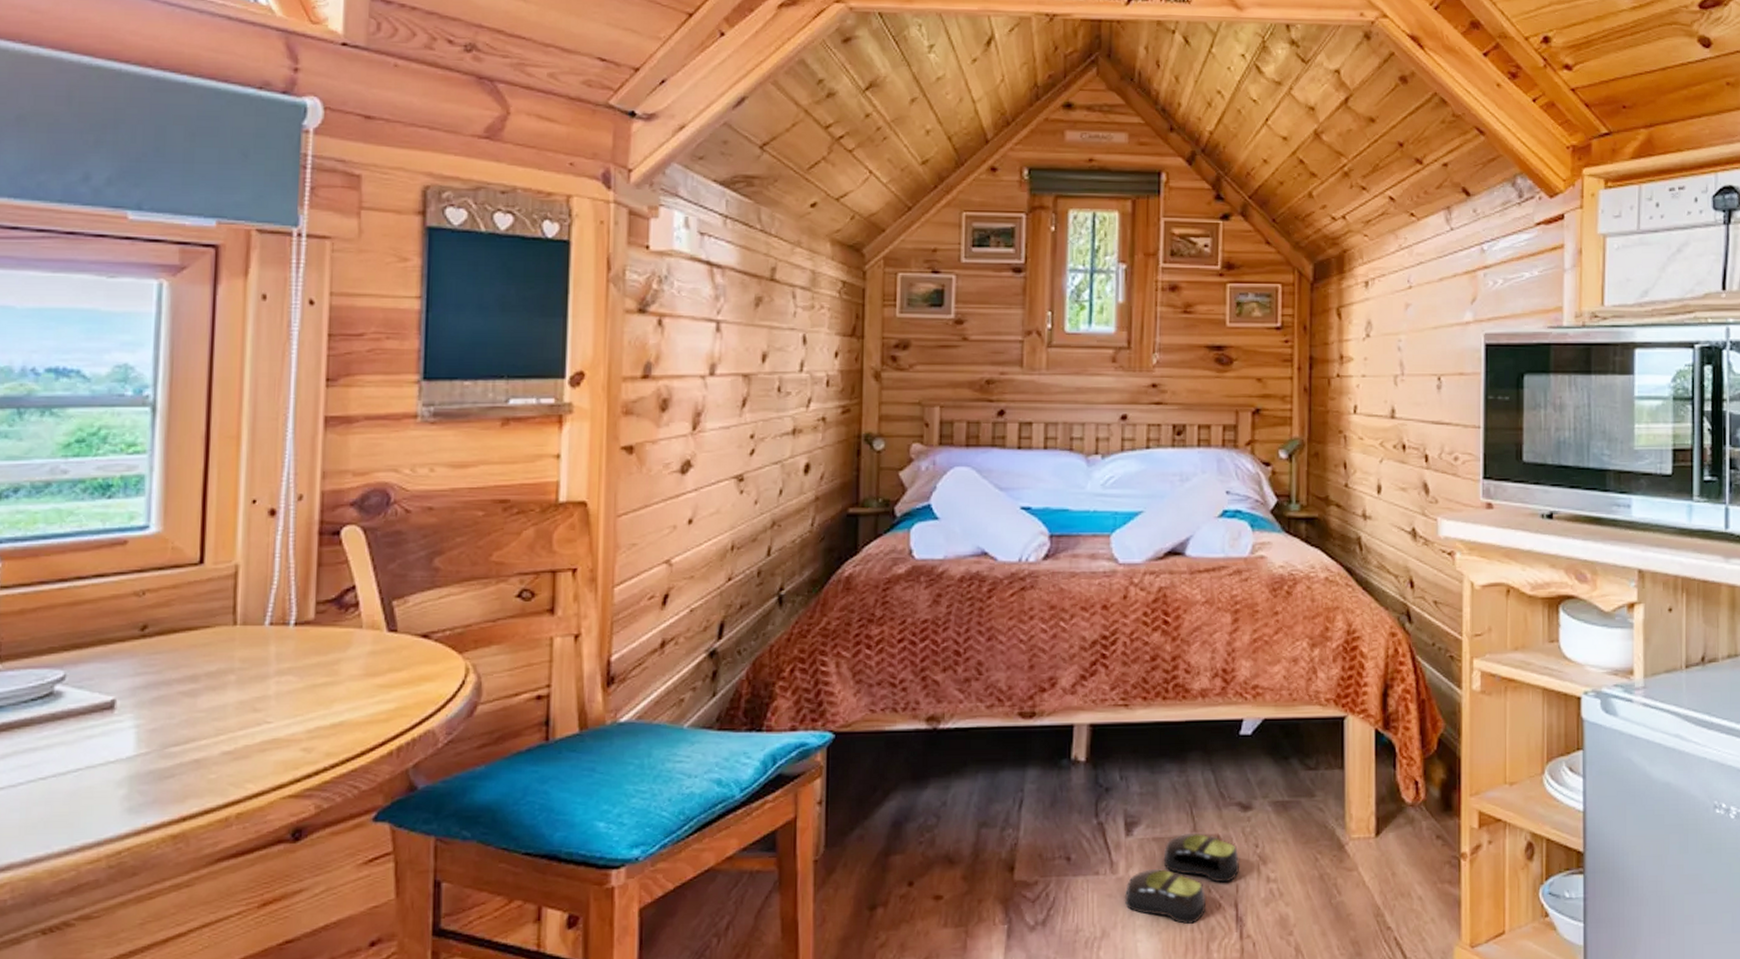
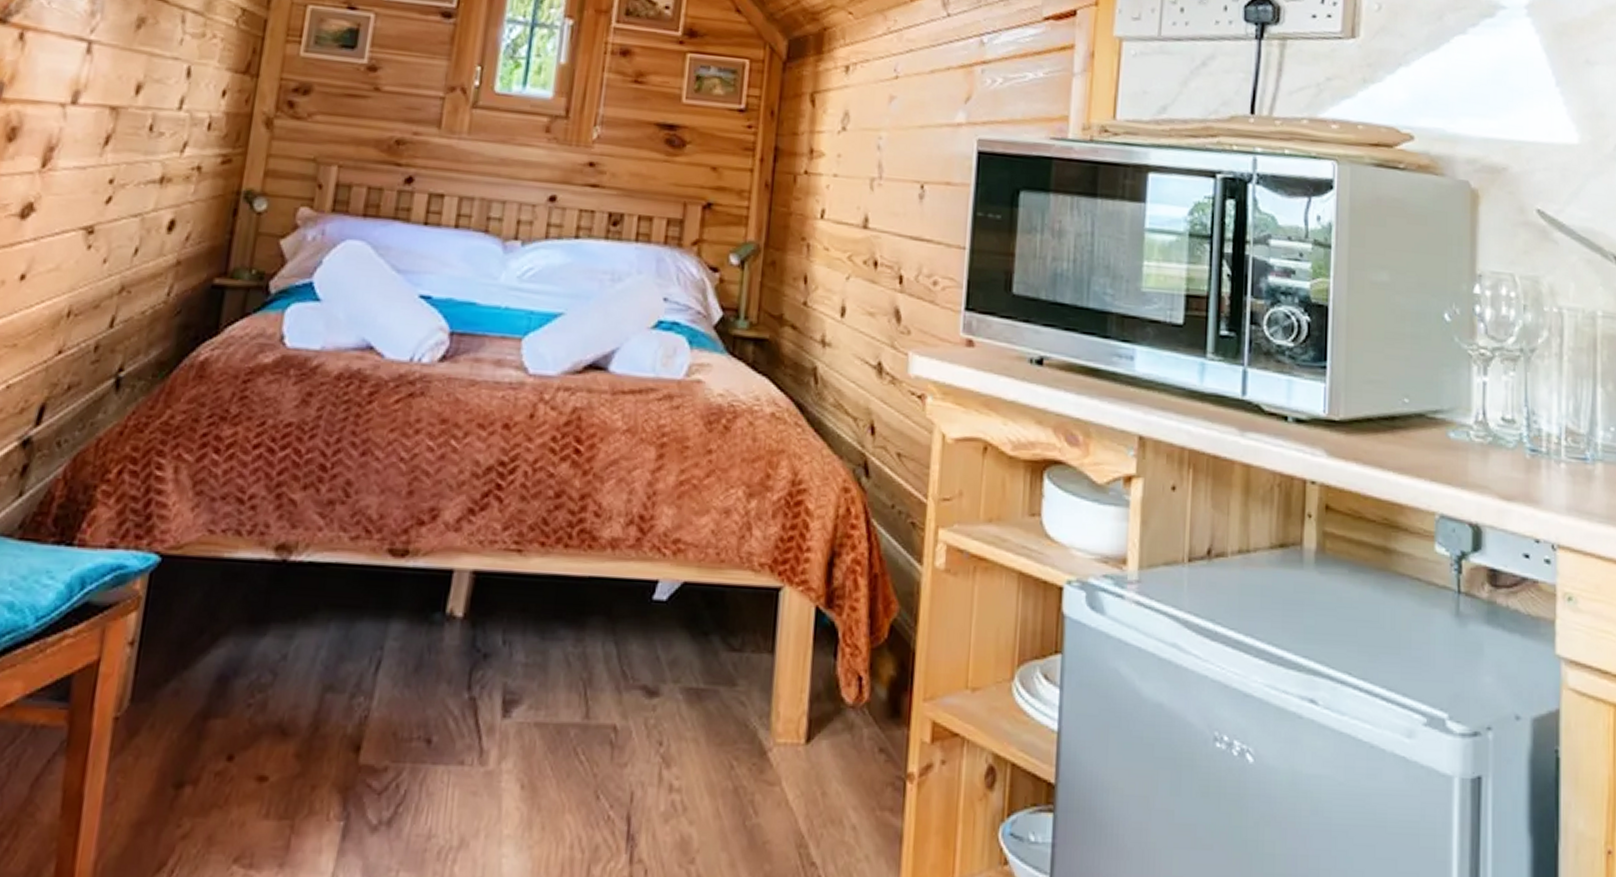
slippers: present [1124,832,1239,924] -> none [491,719,638,838]

